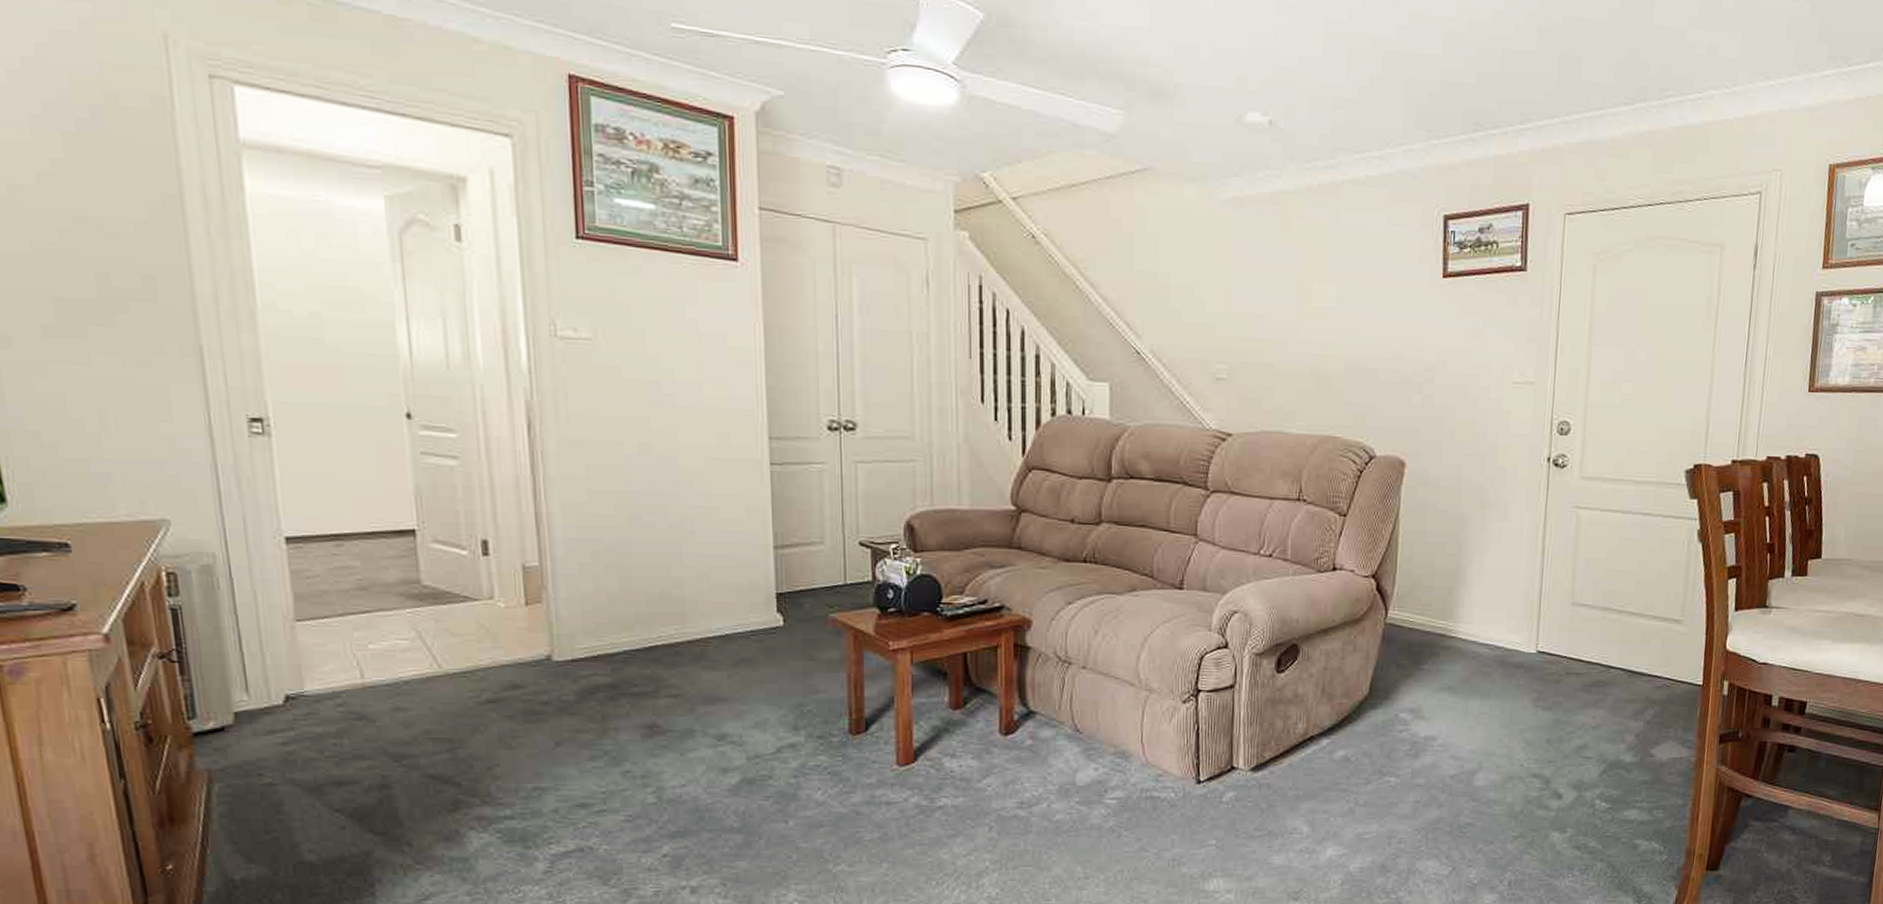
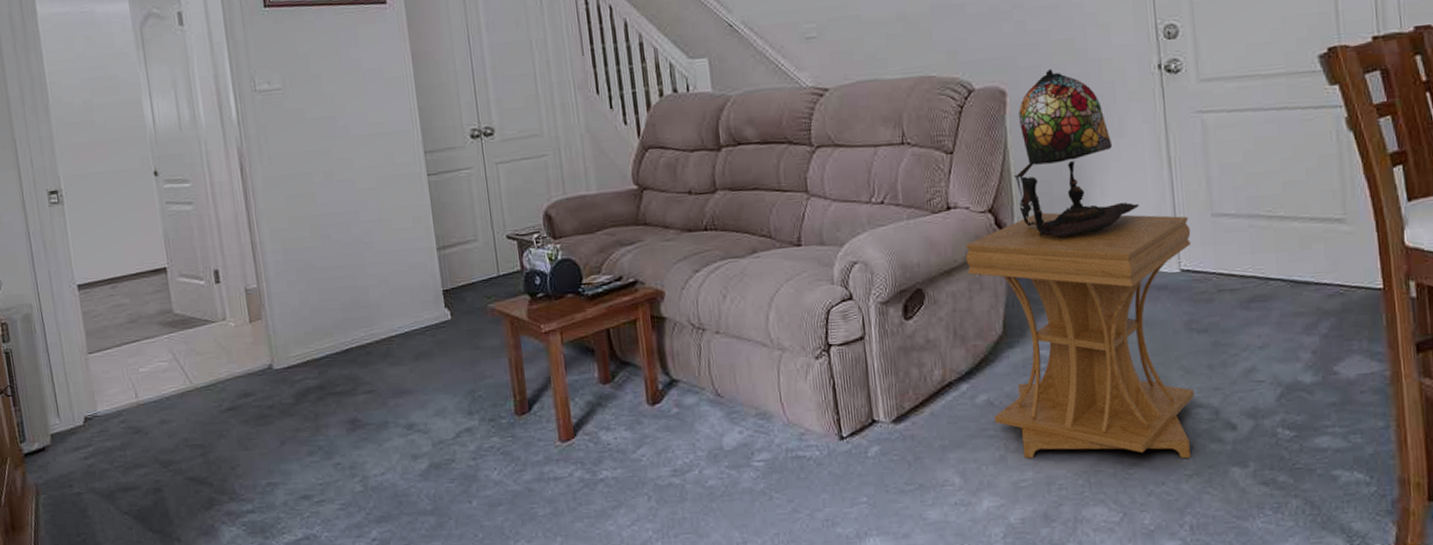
side table: none [1343,584,1552,821] -> present [965,212,1194,458]
table lamp: none [1401,447,1510,609] -> present [1014,69,1139,238]

